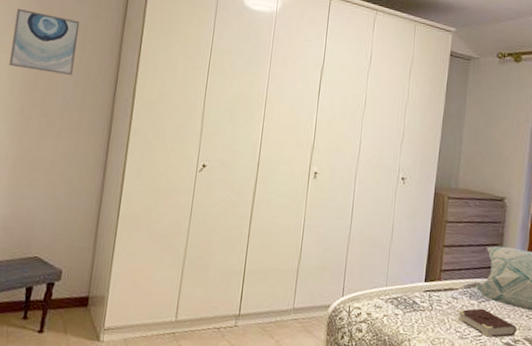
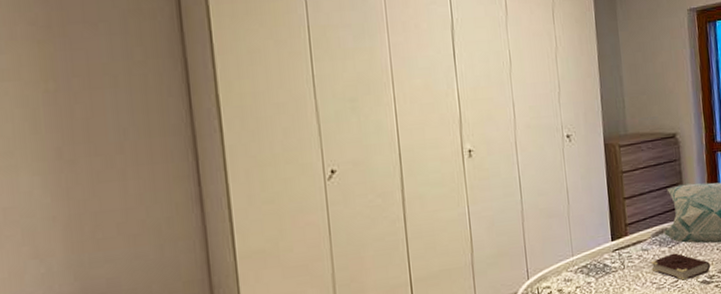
wall art: present [9,8,80,76] -> none [10,15,124,98]

